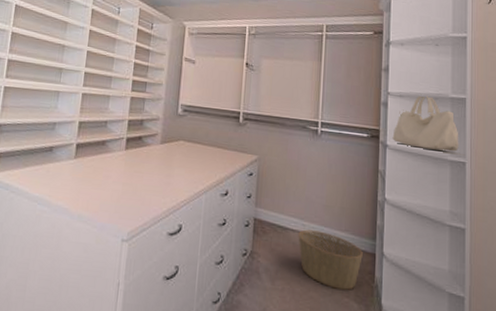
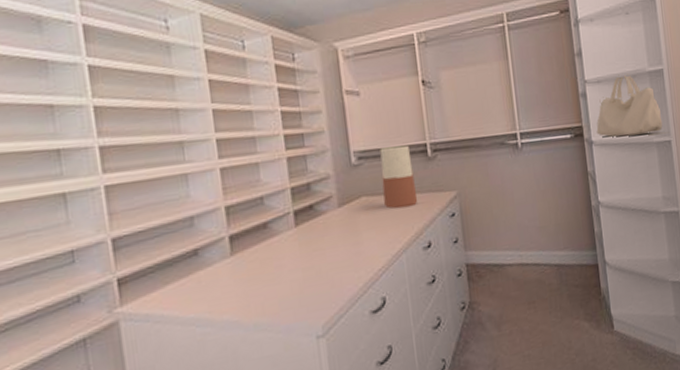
vase: none [197,107,226,159] -> present [380,145,418,209]
basket: present [298,229,363,290] -> none [516,256,586,315]

